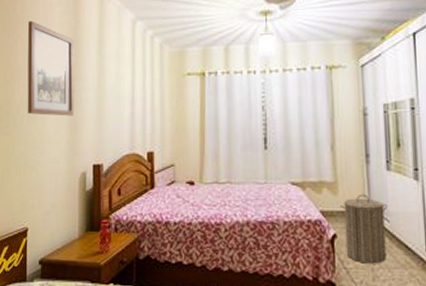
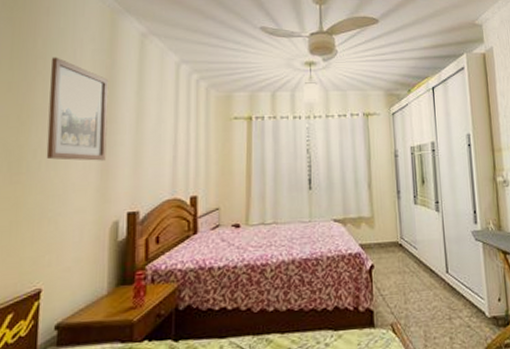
laundry hamper: present [341,194,387,264] -> none [377,226,416,289]

